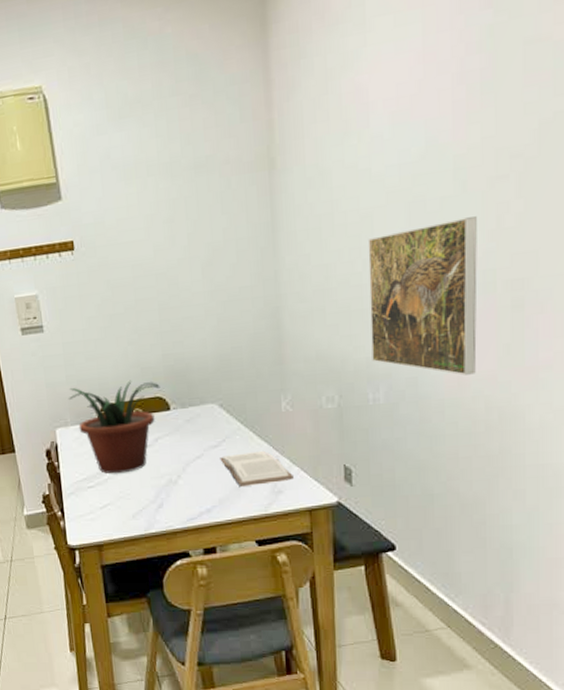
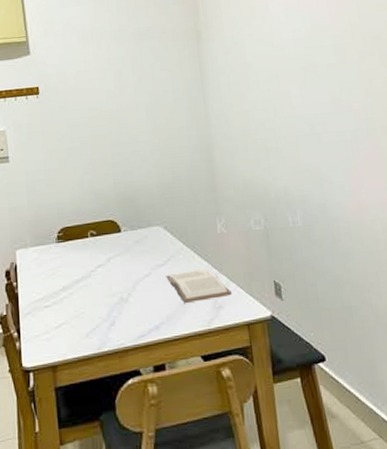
potted plant: present [69,380,160,474] -> none [29,205,112,294]
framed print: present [367,216,477,376] -> none [276,79,371,202]

